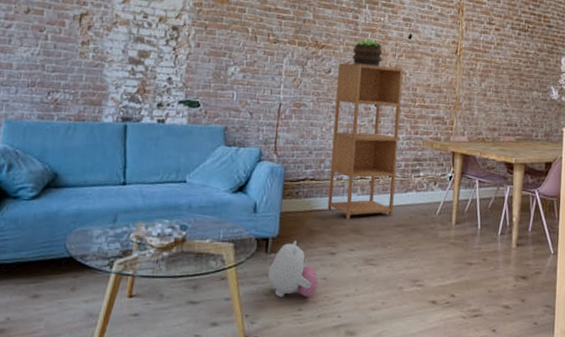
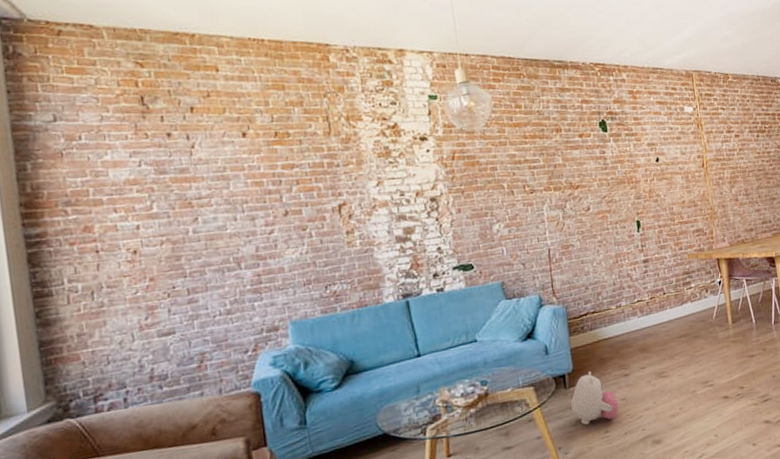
bookcase: present [327,62,403,221] -> none [596,191,674,342]
potted plant: present [353,39,383,67] -> none [606,170,635,198]

